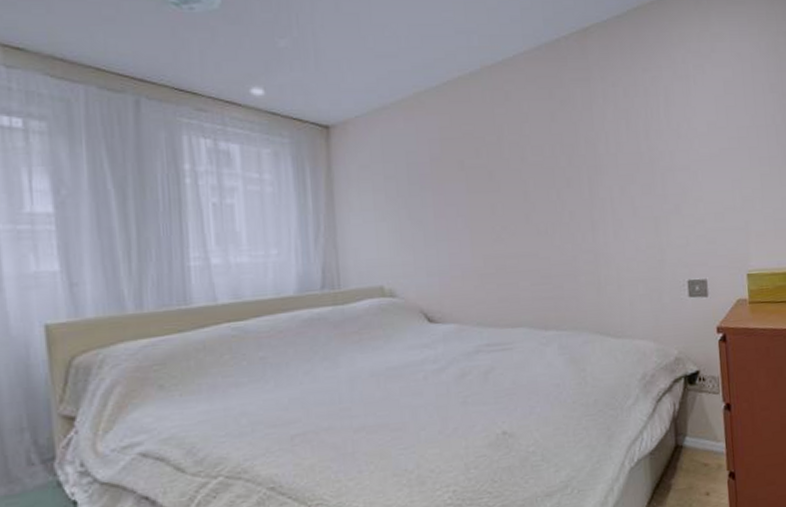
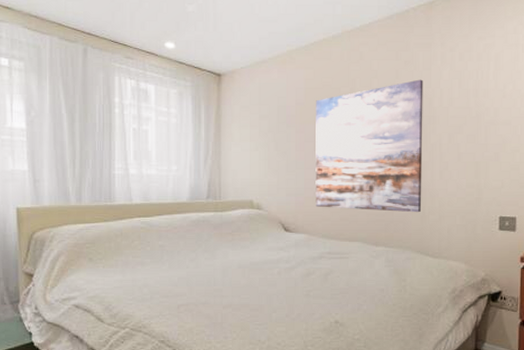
wall art: none [455,121,596,288] -> present [315,79,423,213]

